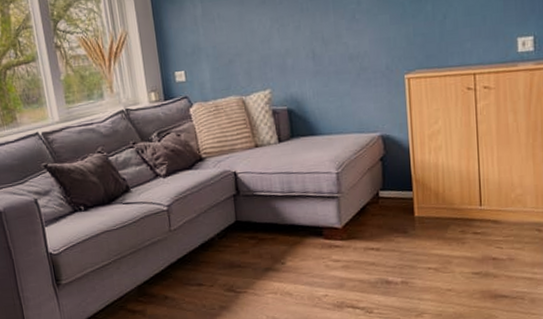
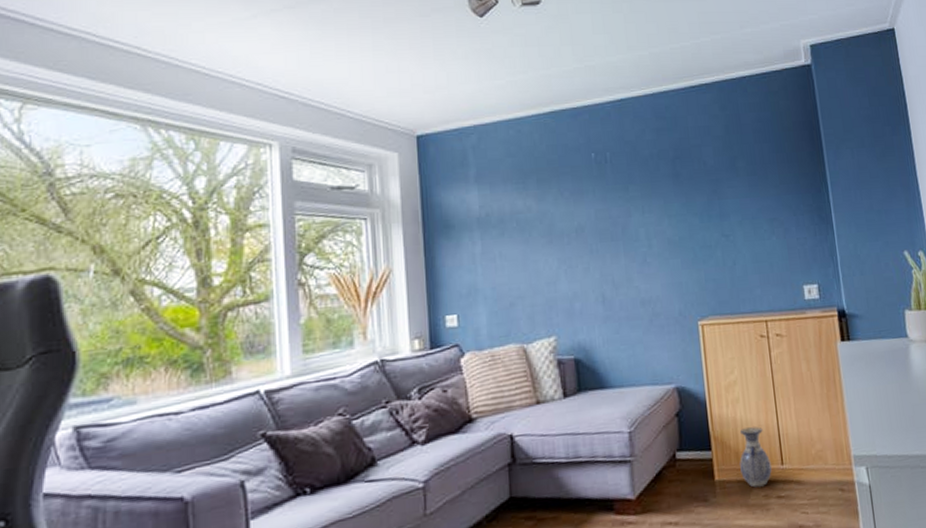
vase: none [439,172,470,224] -> present [739,426,772,488]

